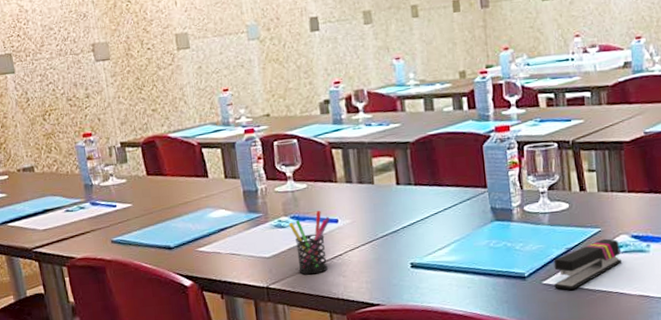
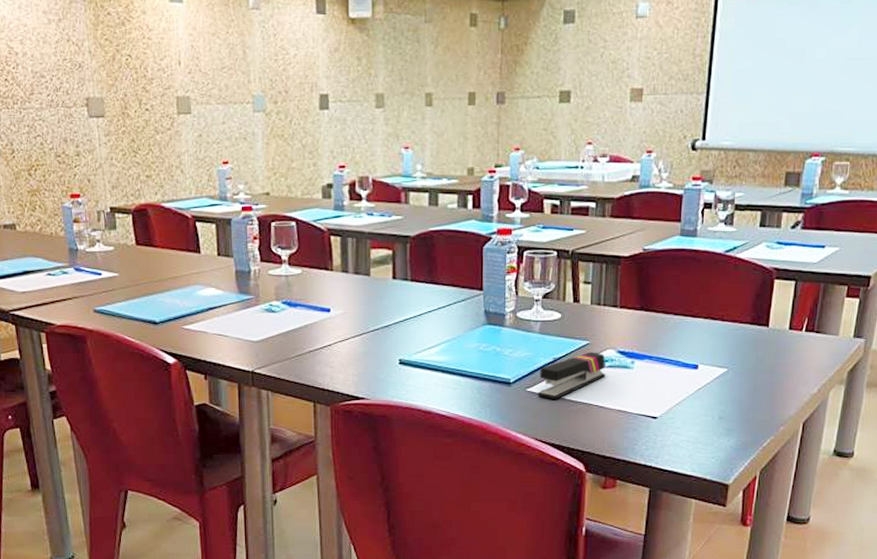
pen holder: present [288,210,330,275] -> none [279,297,322,363]

